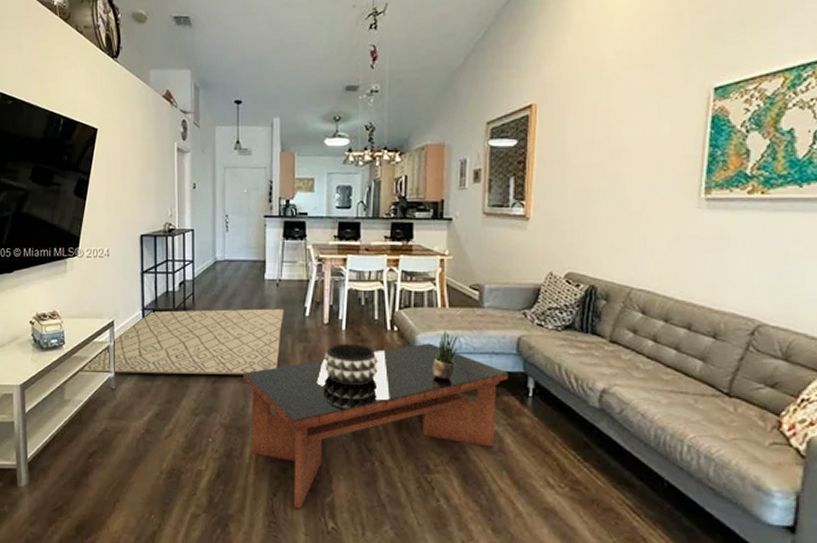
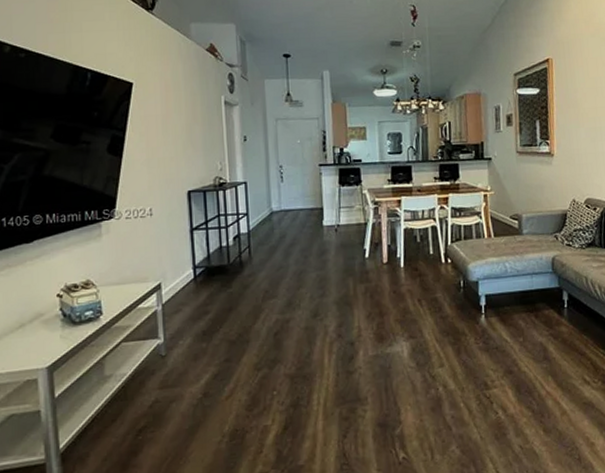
rug: present [82,308,284,375] -> none [125,252,344,342]
coffee table: present [243,343,508,509] -> none [306,270,547,447]
decorative bowl: present [323,343,379,386] -> none [385,278,437,319]
potted plant: present [432,330,458,380] -> none [484,258,504,303]

